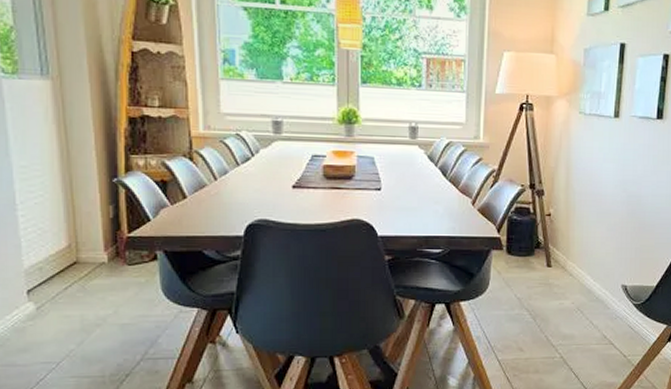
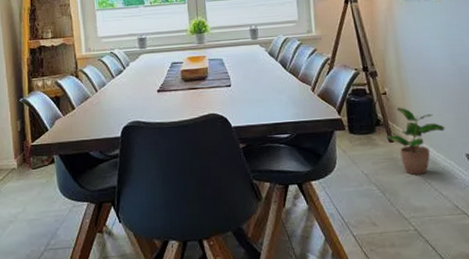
potted plant: none [545,231,605,303] -> present [386,107,445,175]

